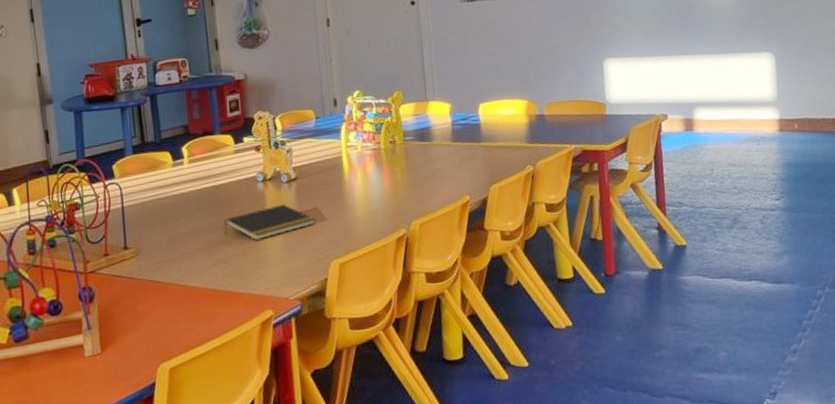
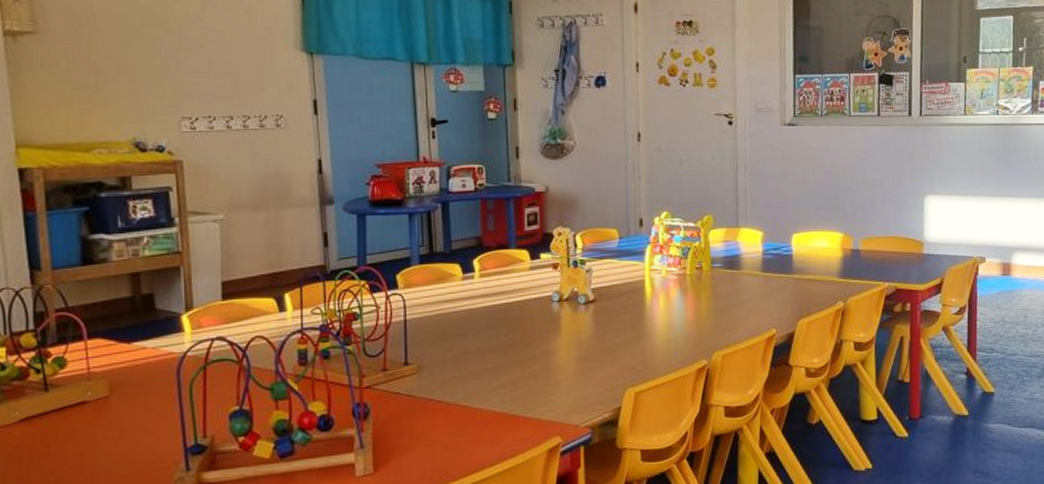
notepad: present [224,204,316,241] -> none [514,327,613,364]

